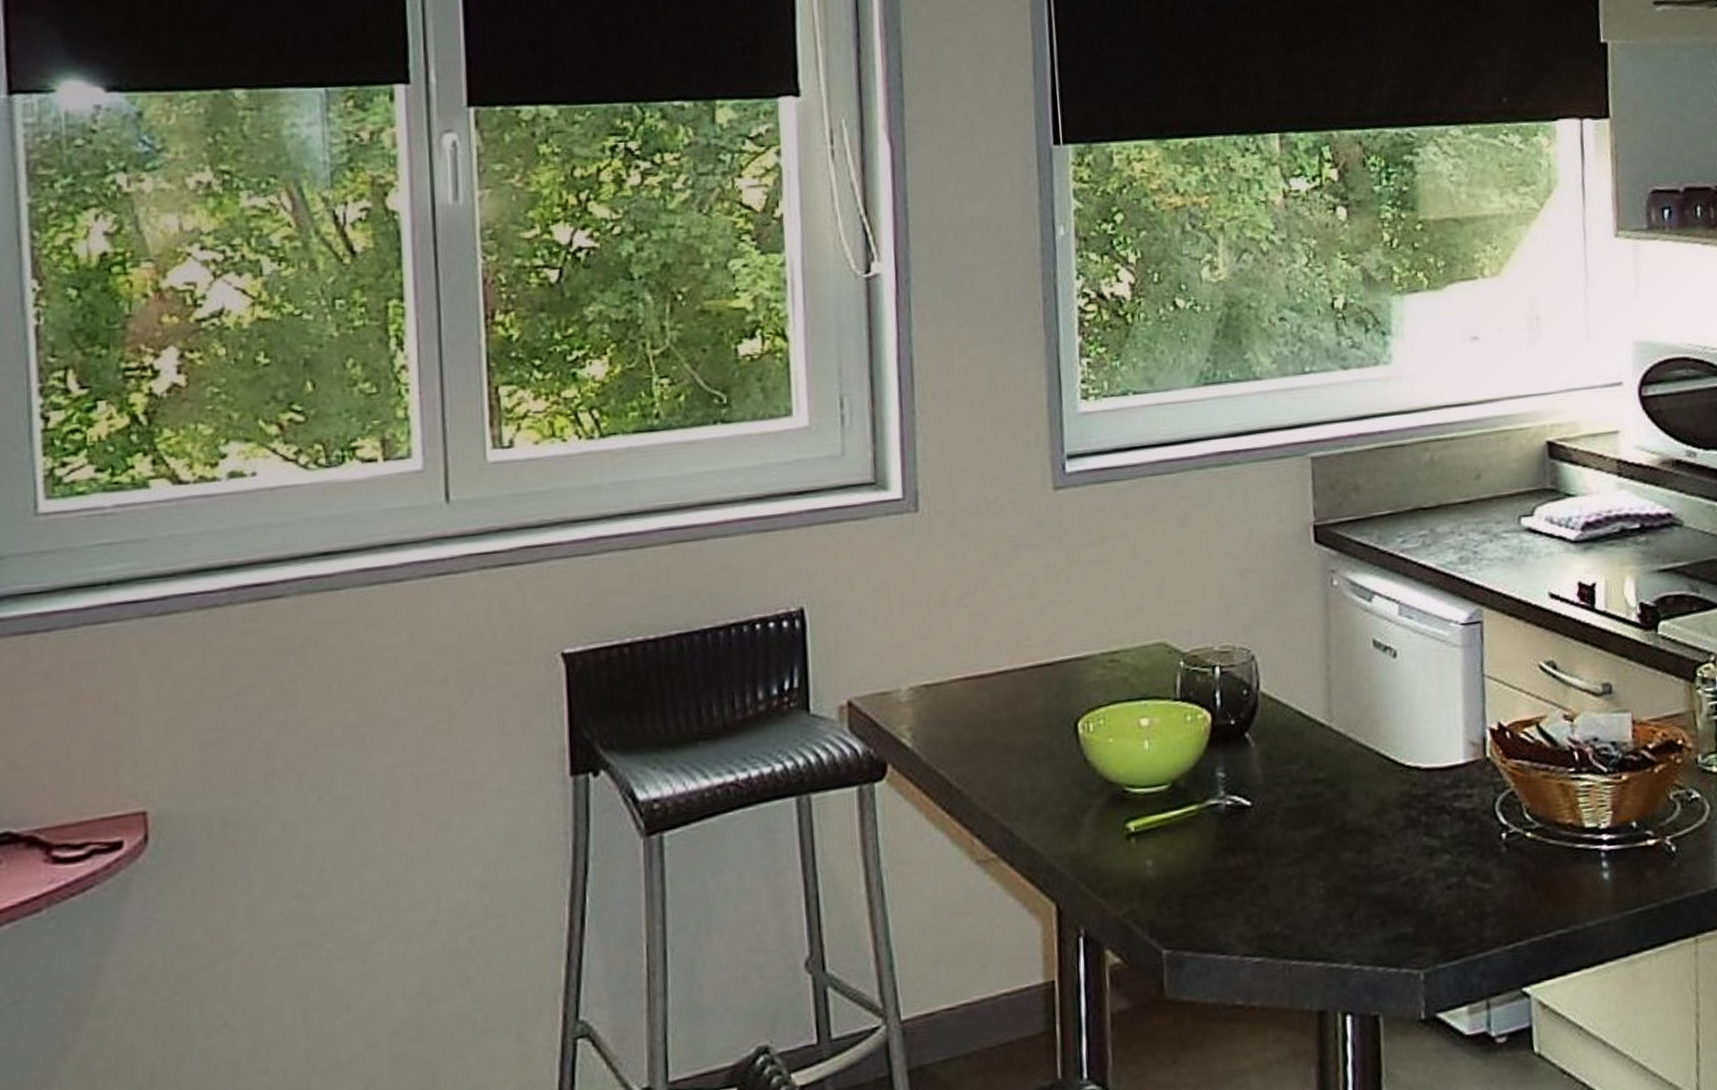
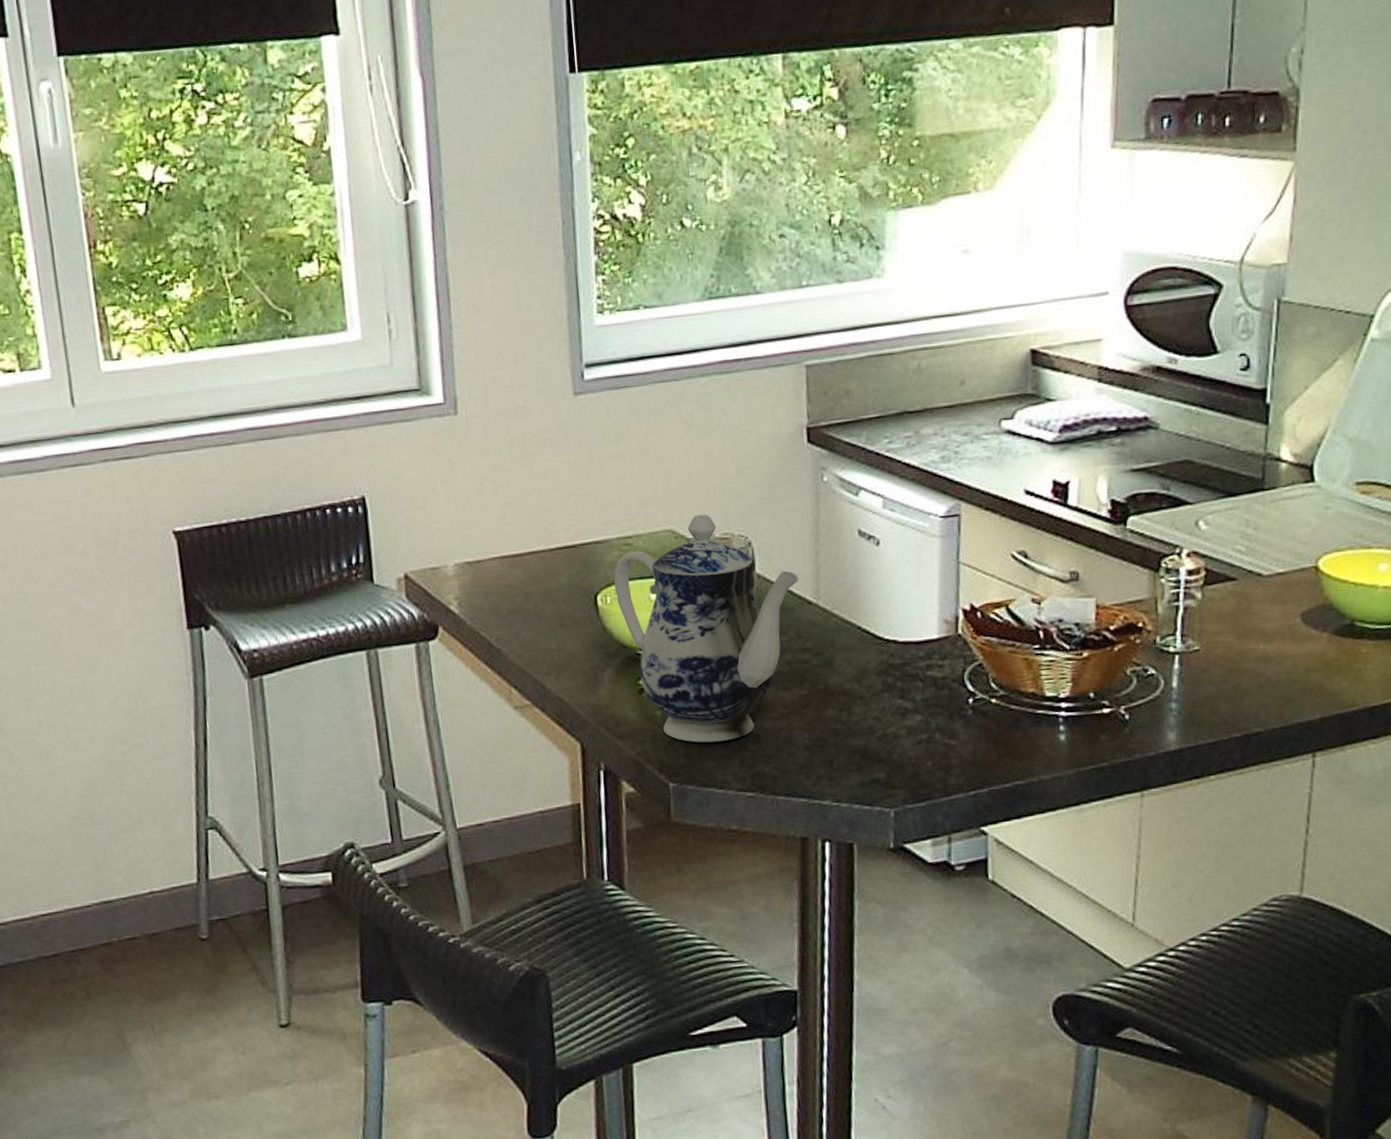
teapot: none [1097,624,1309,898] -> present [614,514,799,743]

